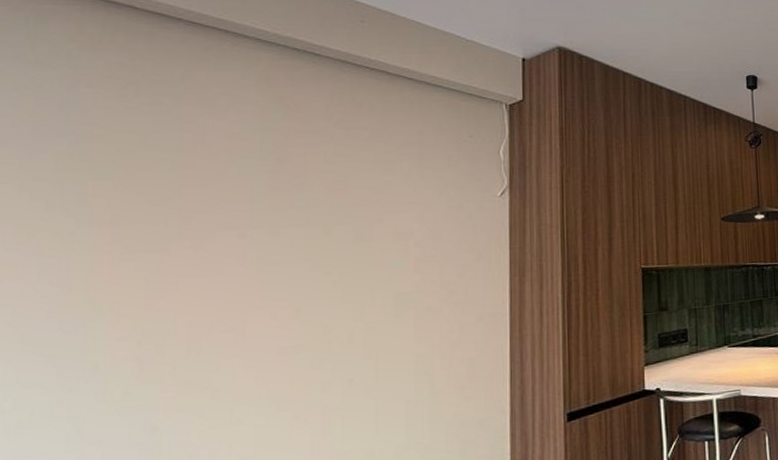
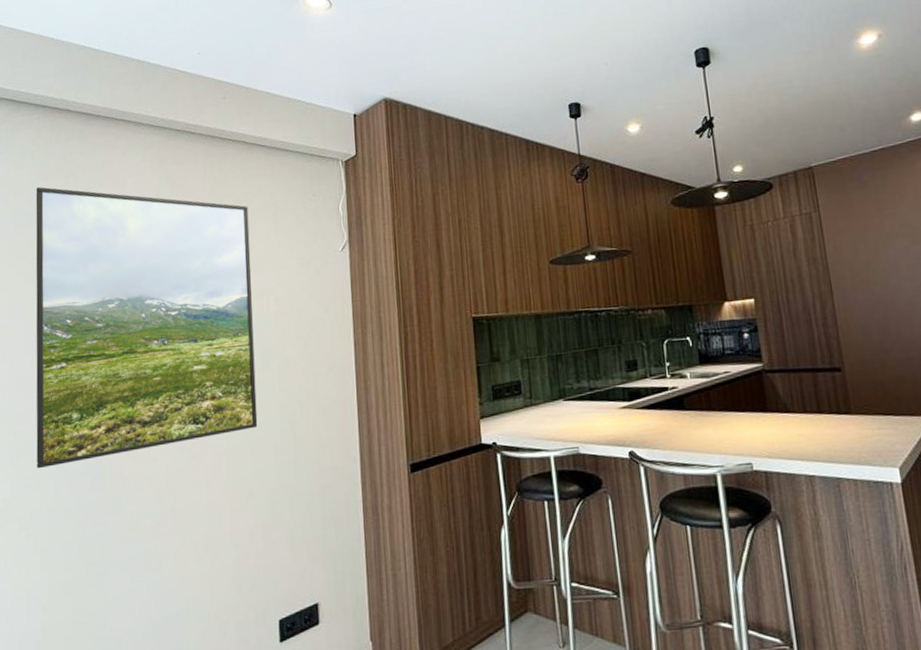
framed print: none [49,95,387,443] -> present [35,187,258,469]

